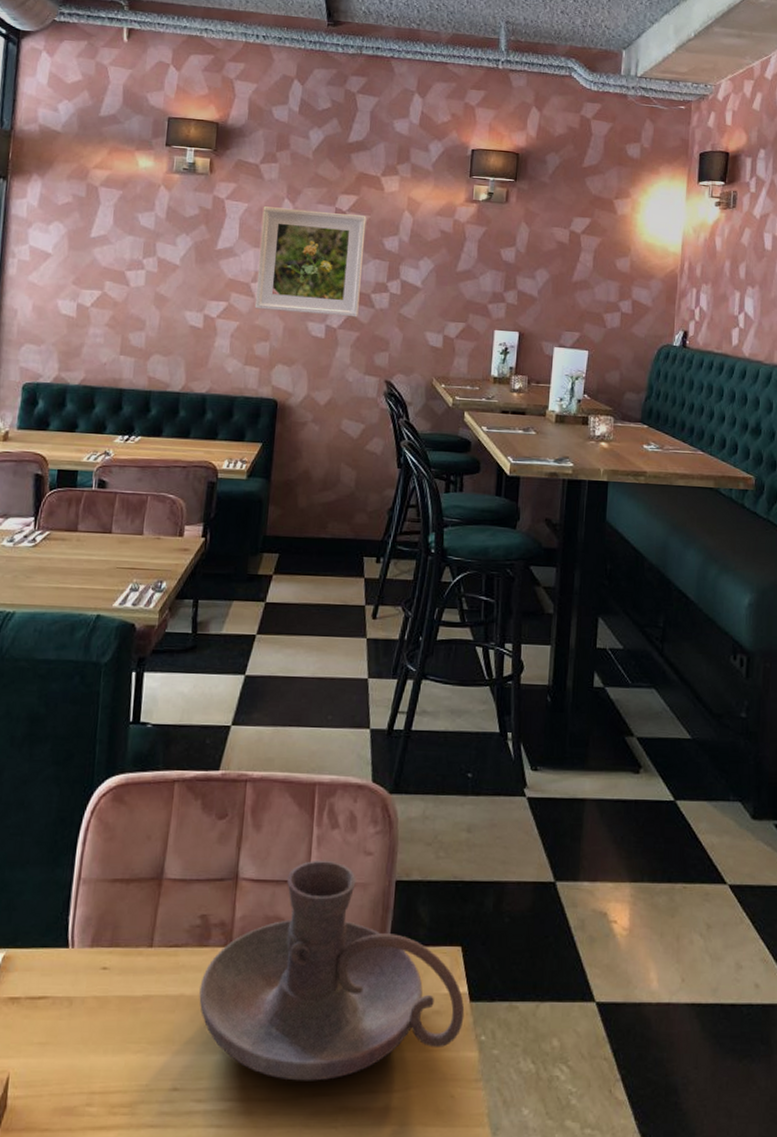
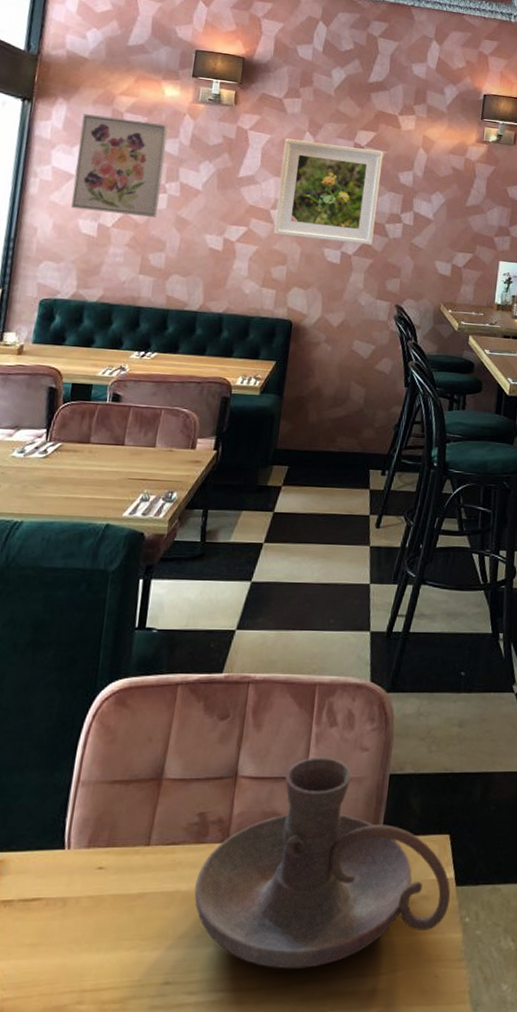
wall art: none [49,190,143,295] -> present [71,114,168,217]

